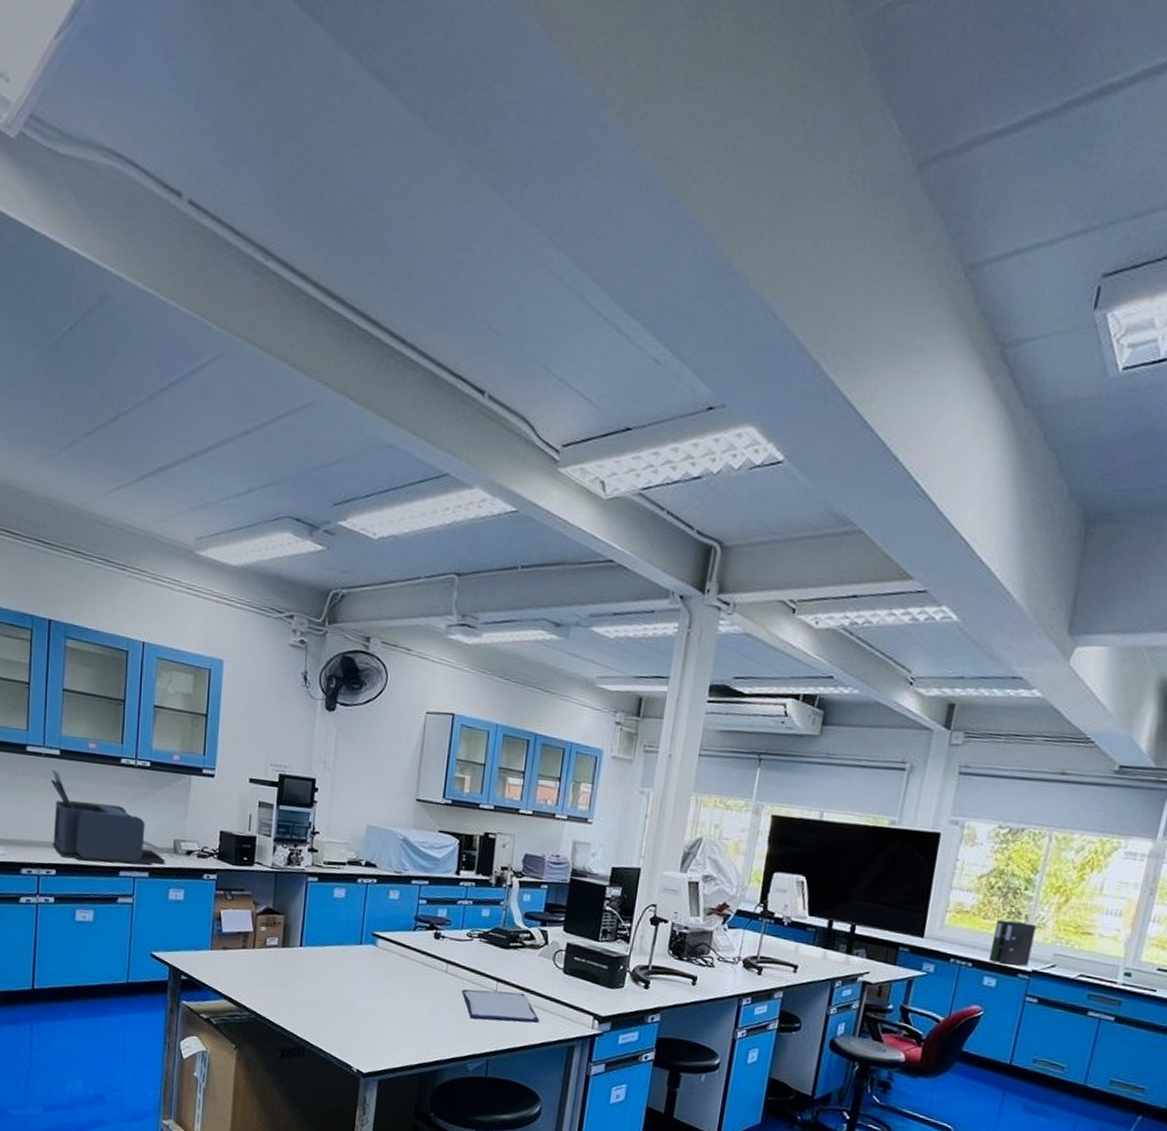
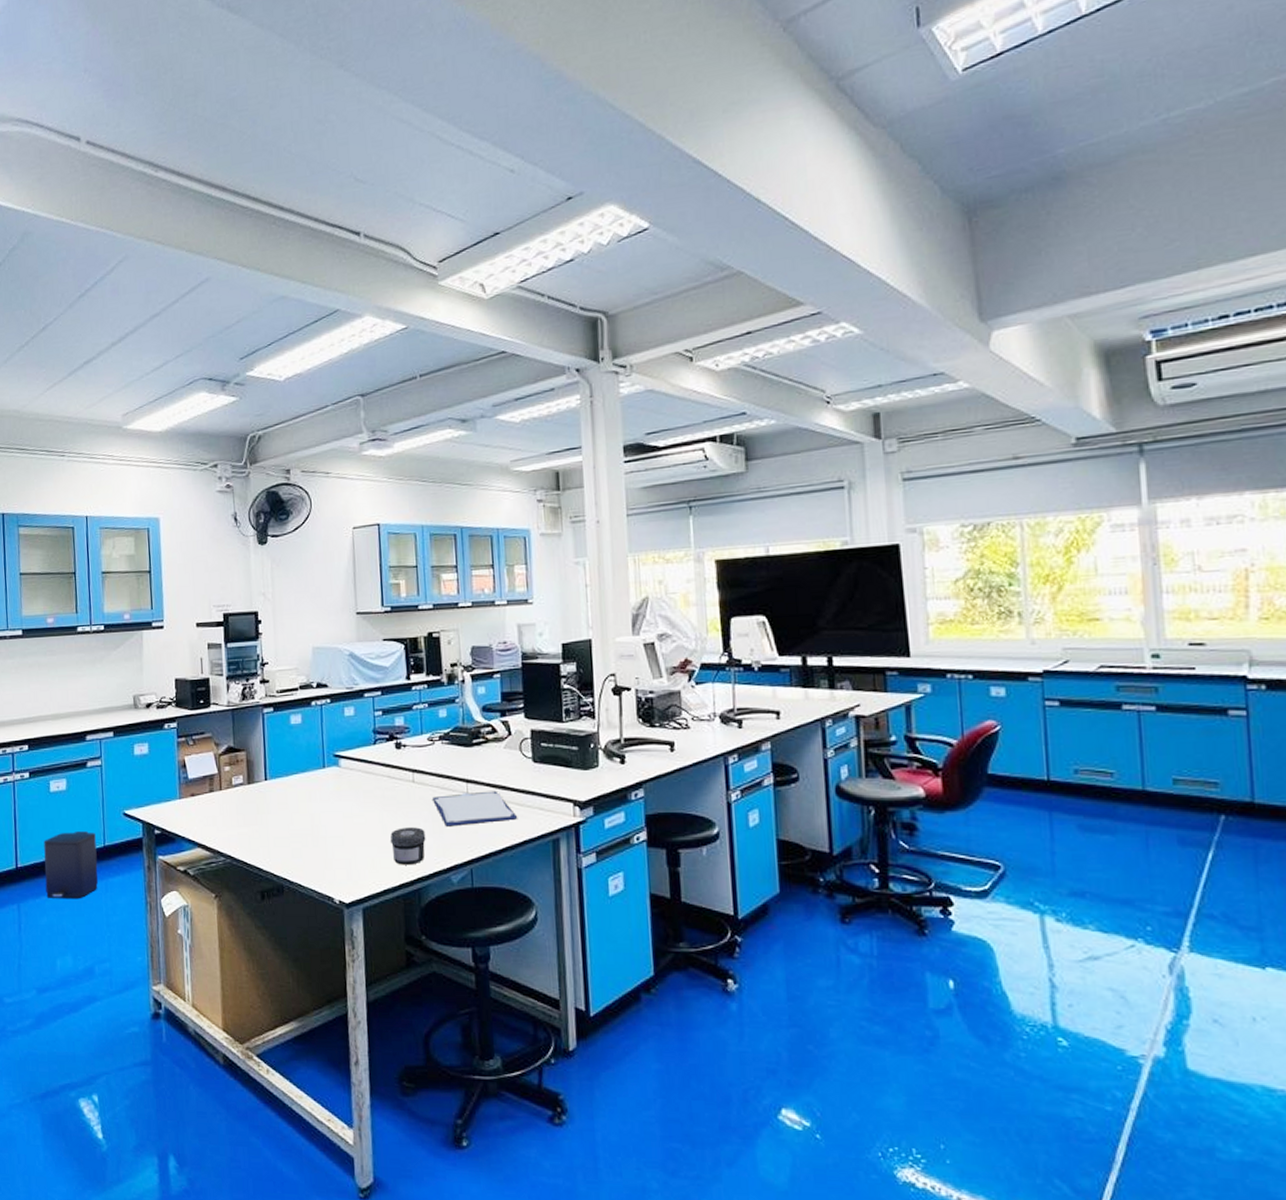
printer: present [51,769,182,865] -> none [16,649,143,732]
pedal bin: none [62,962,119,1029] -> present [43,831,98,898]
jar: none [414,1012,450,1048] -> present [390,827,426,865]
binder: present [988,919,1037,966] -> none [986,620,1037,671]

